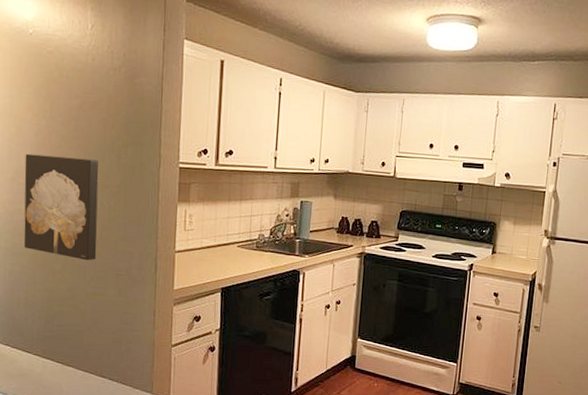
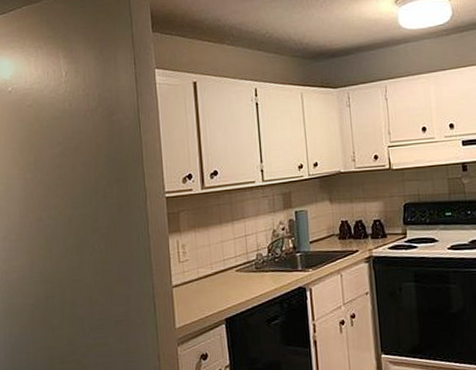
wall art: present [23,154,99,261] -> none [14,204,94,311]

